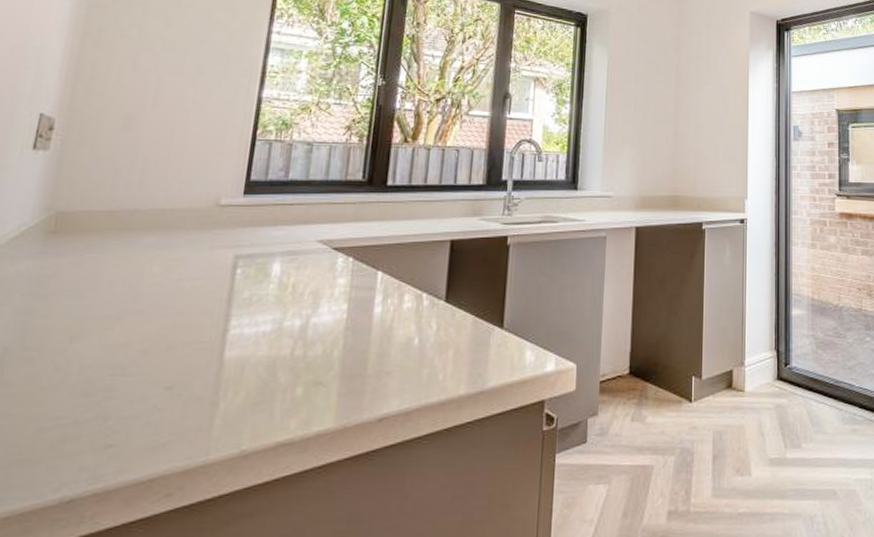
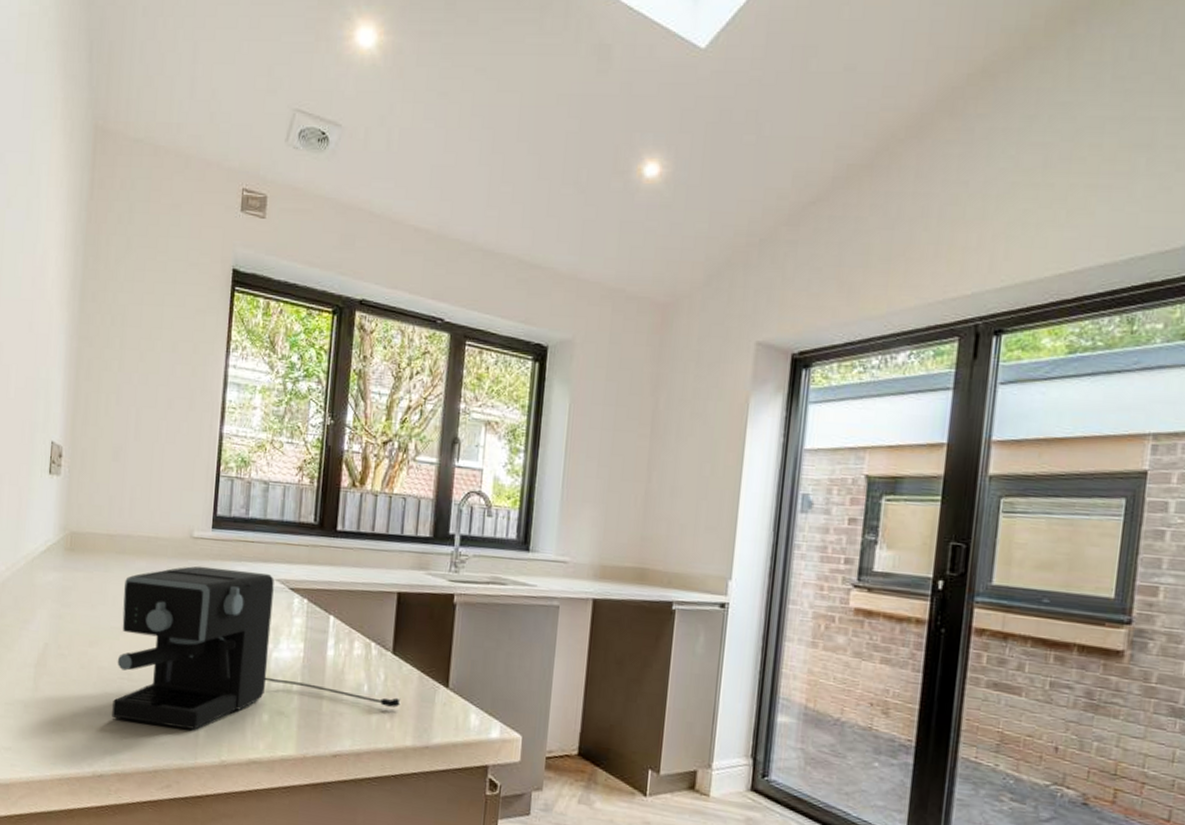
coffee maker: none [94,235,454,425] -> present [112,565,401,730]

